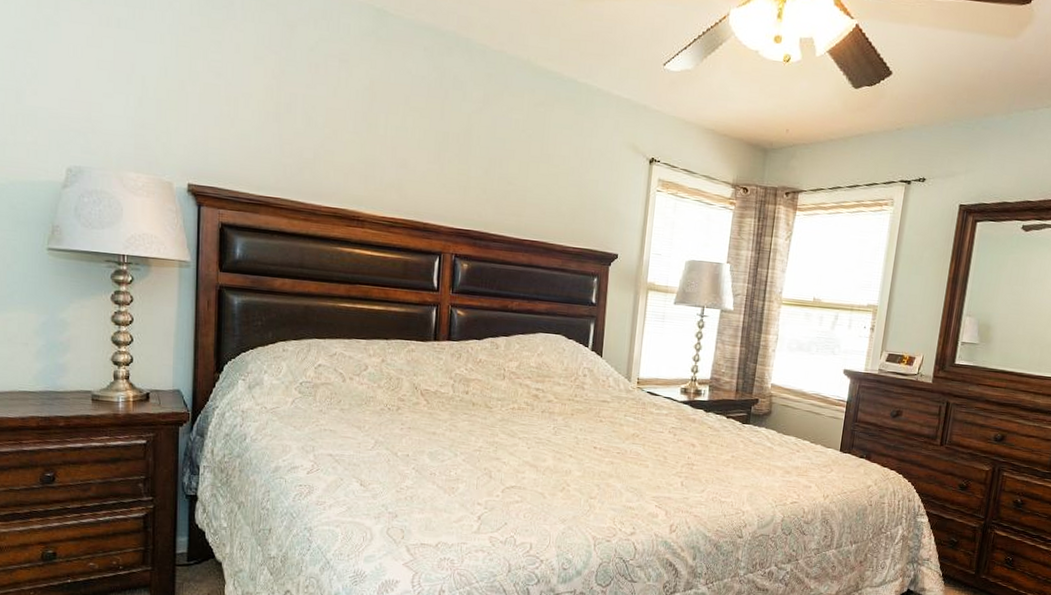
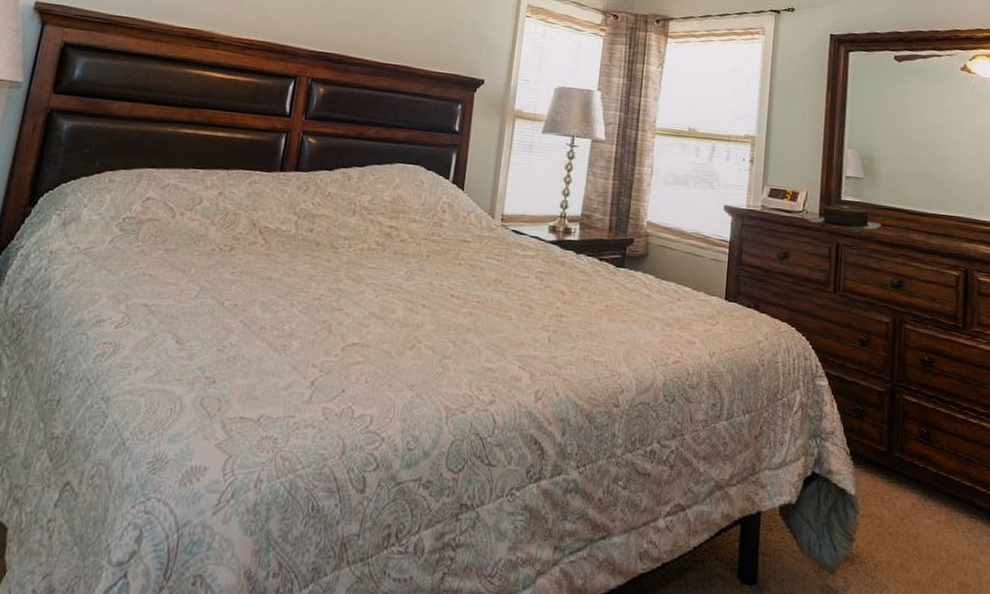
jewelry box: none [921,368,991,393] -> present [807,204,882,233]

